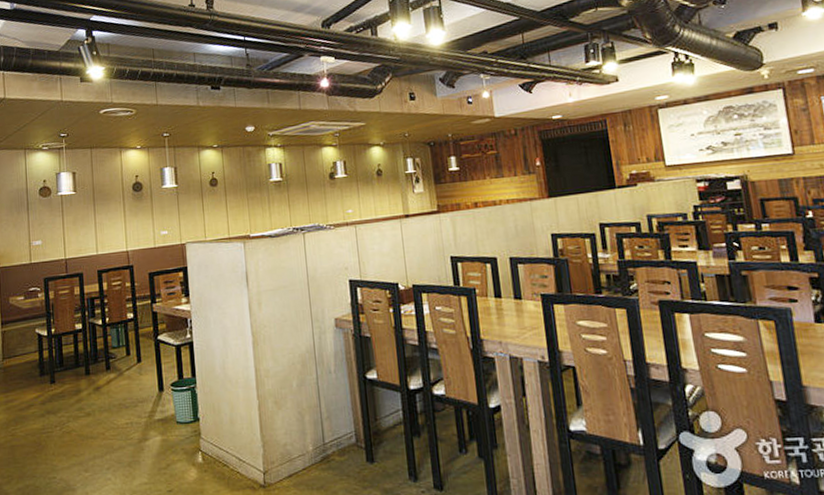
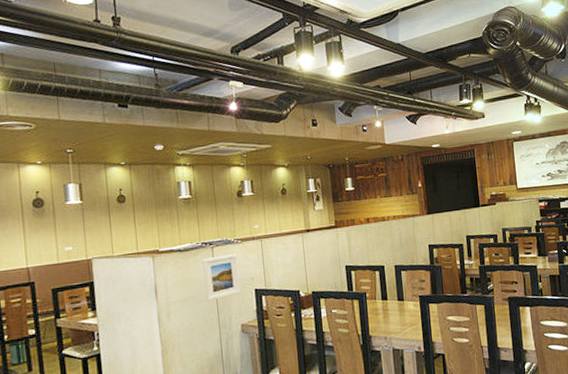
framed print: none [294,240,334,291] -> present [202,254,241,301]

